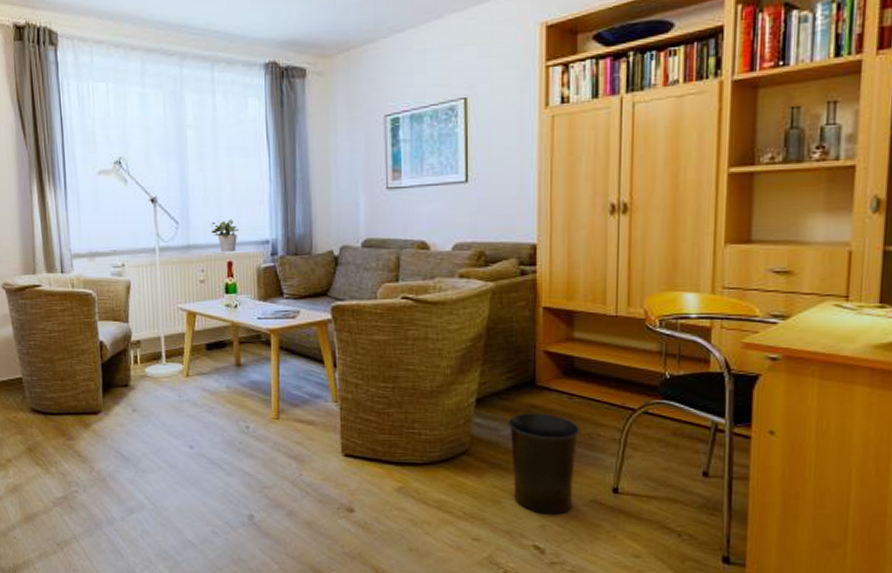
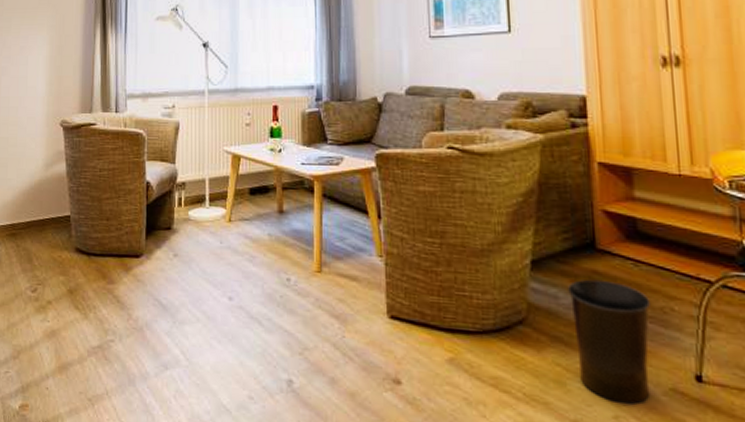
potted plant: present [210,219,240,253] -> none [257,64,286,97]

